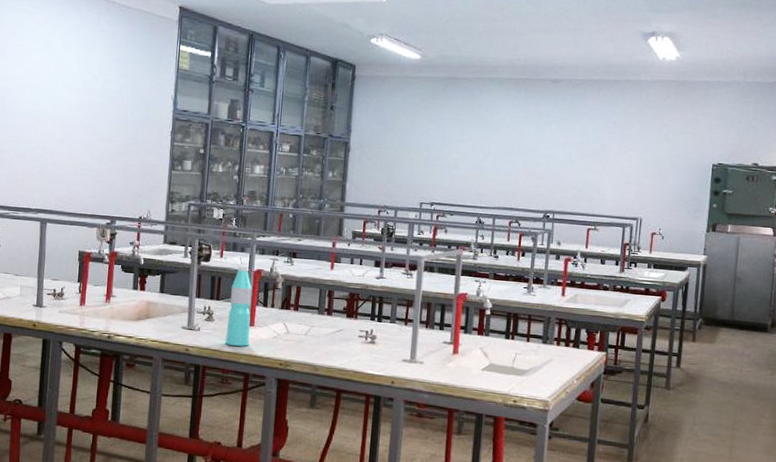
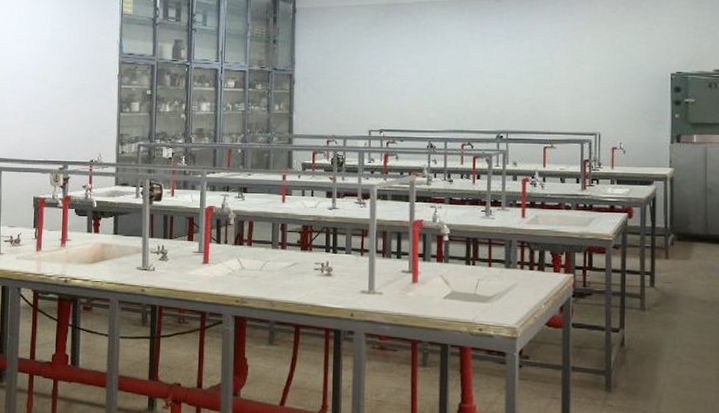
water bottle: present [225,265,252,347] -> none [180,203,205,285]

